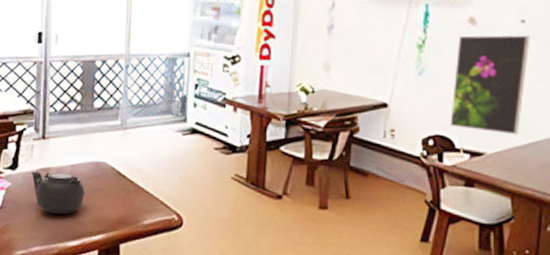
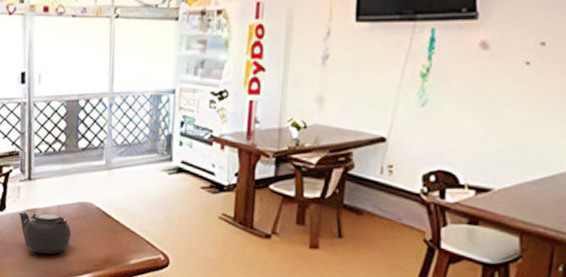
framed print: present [450,35,531,135] -> none [454,59,551,169]

